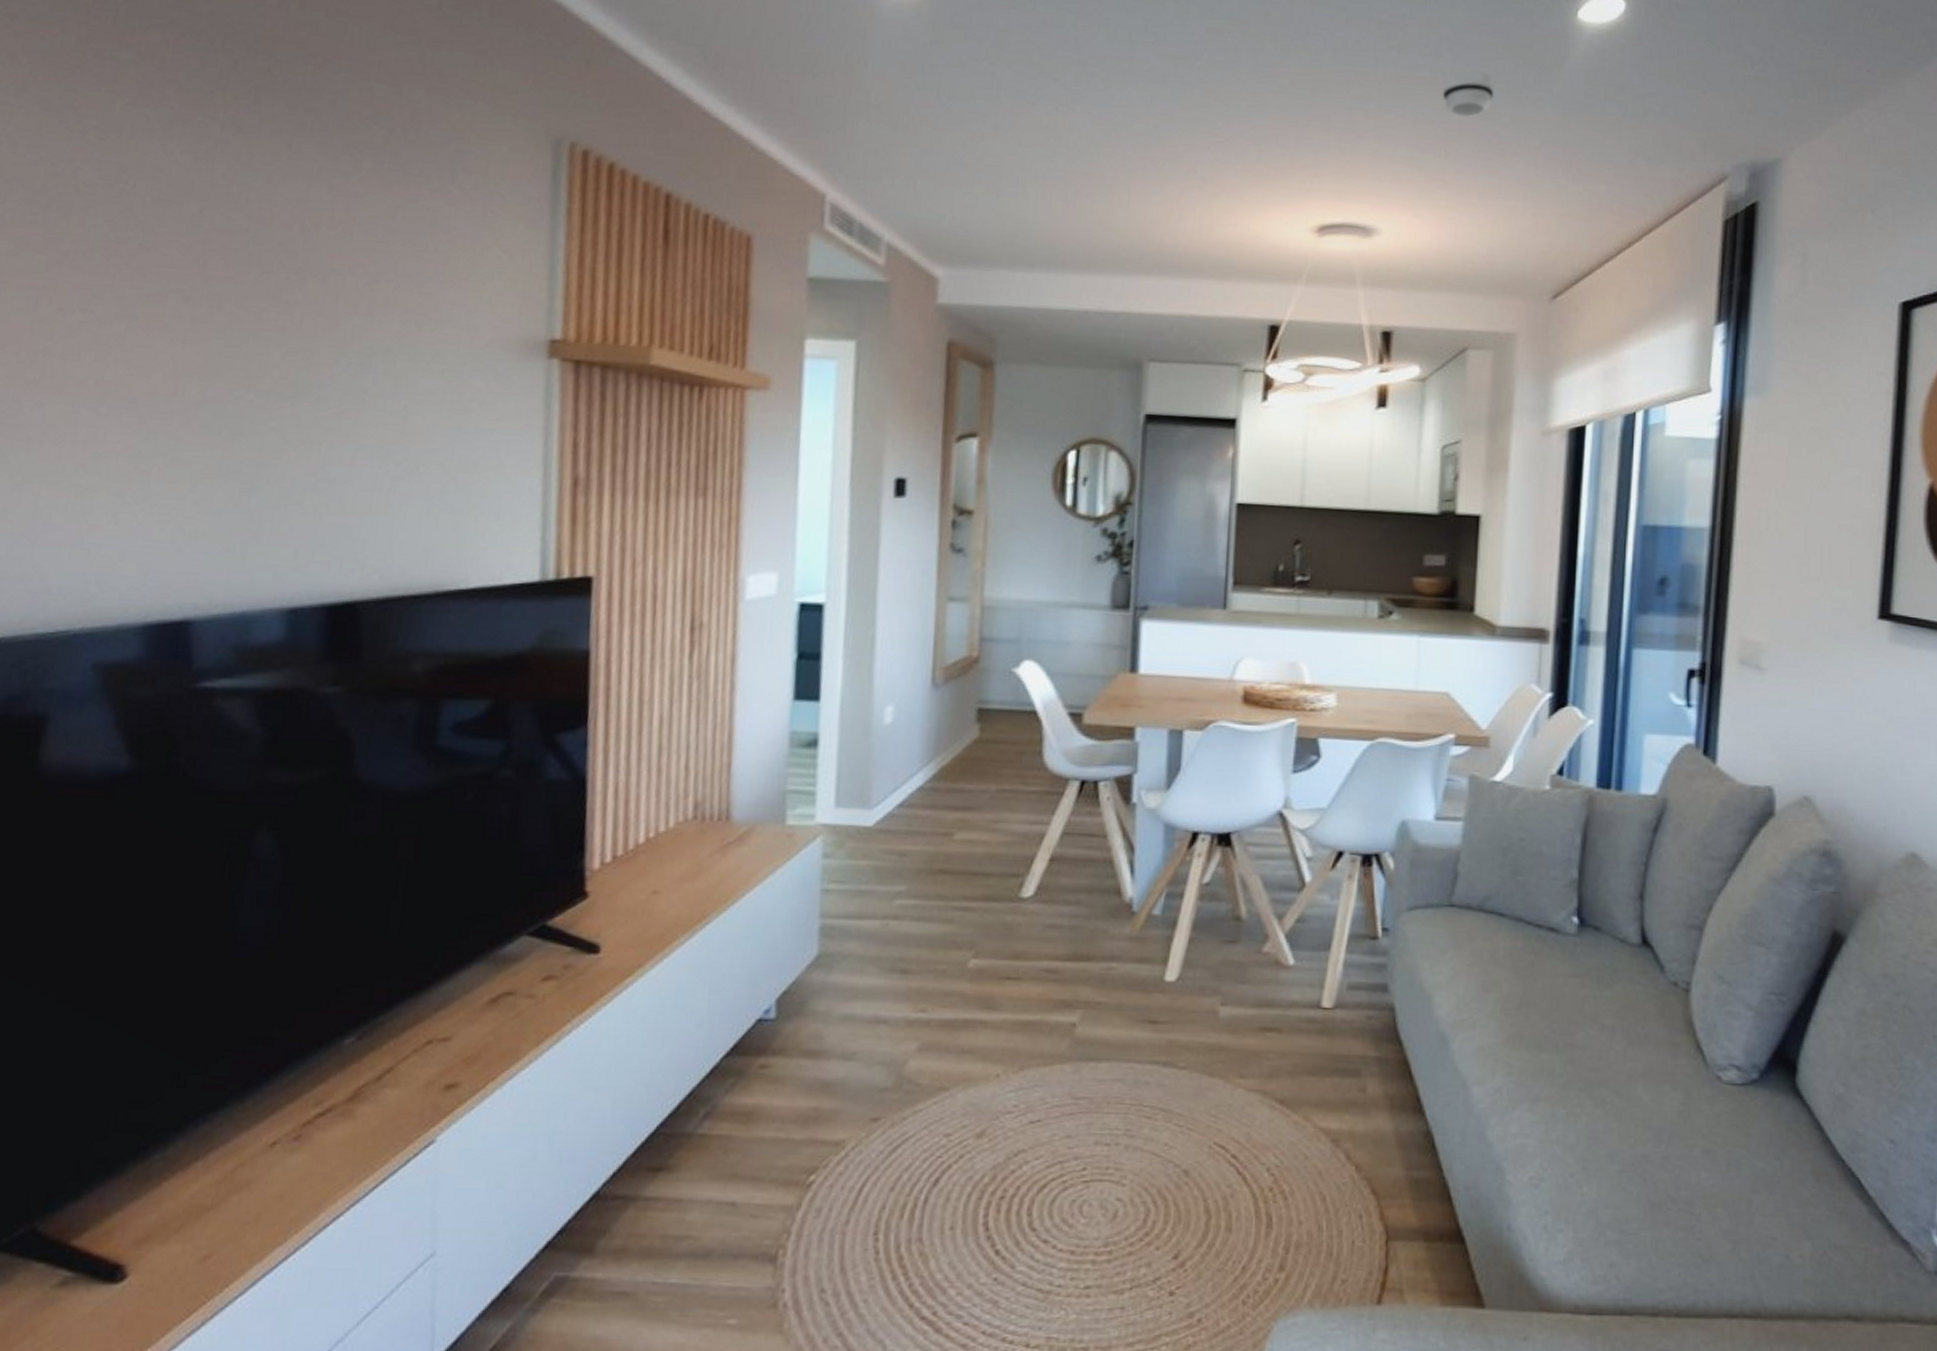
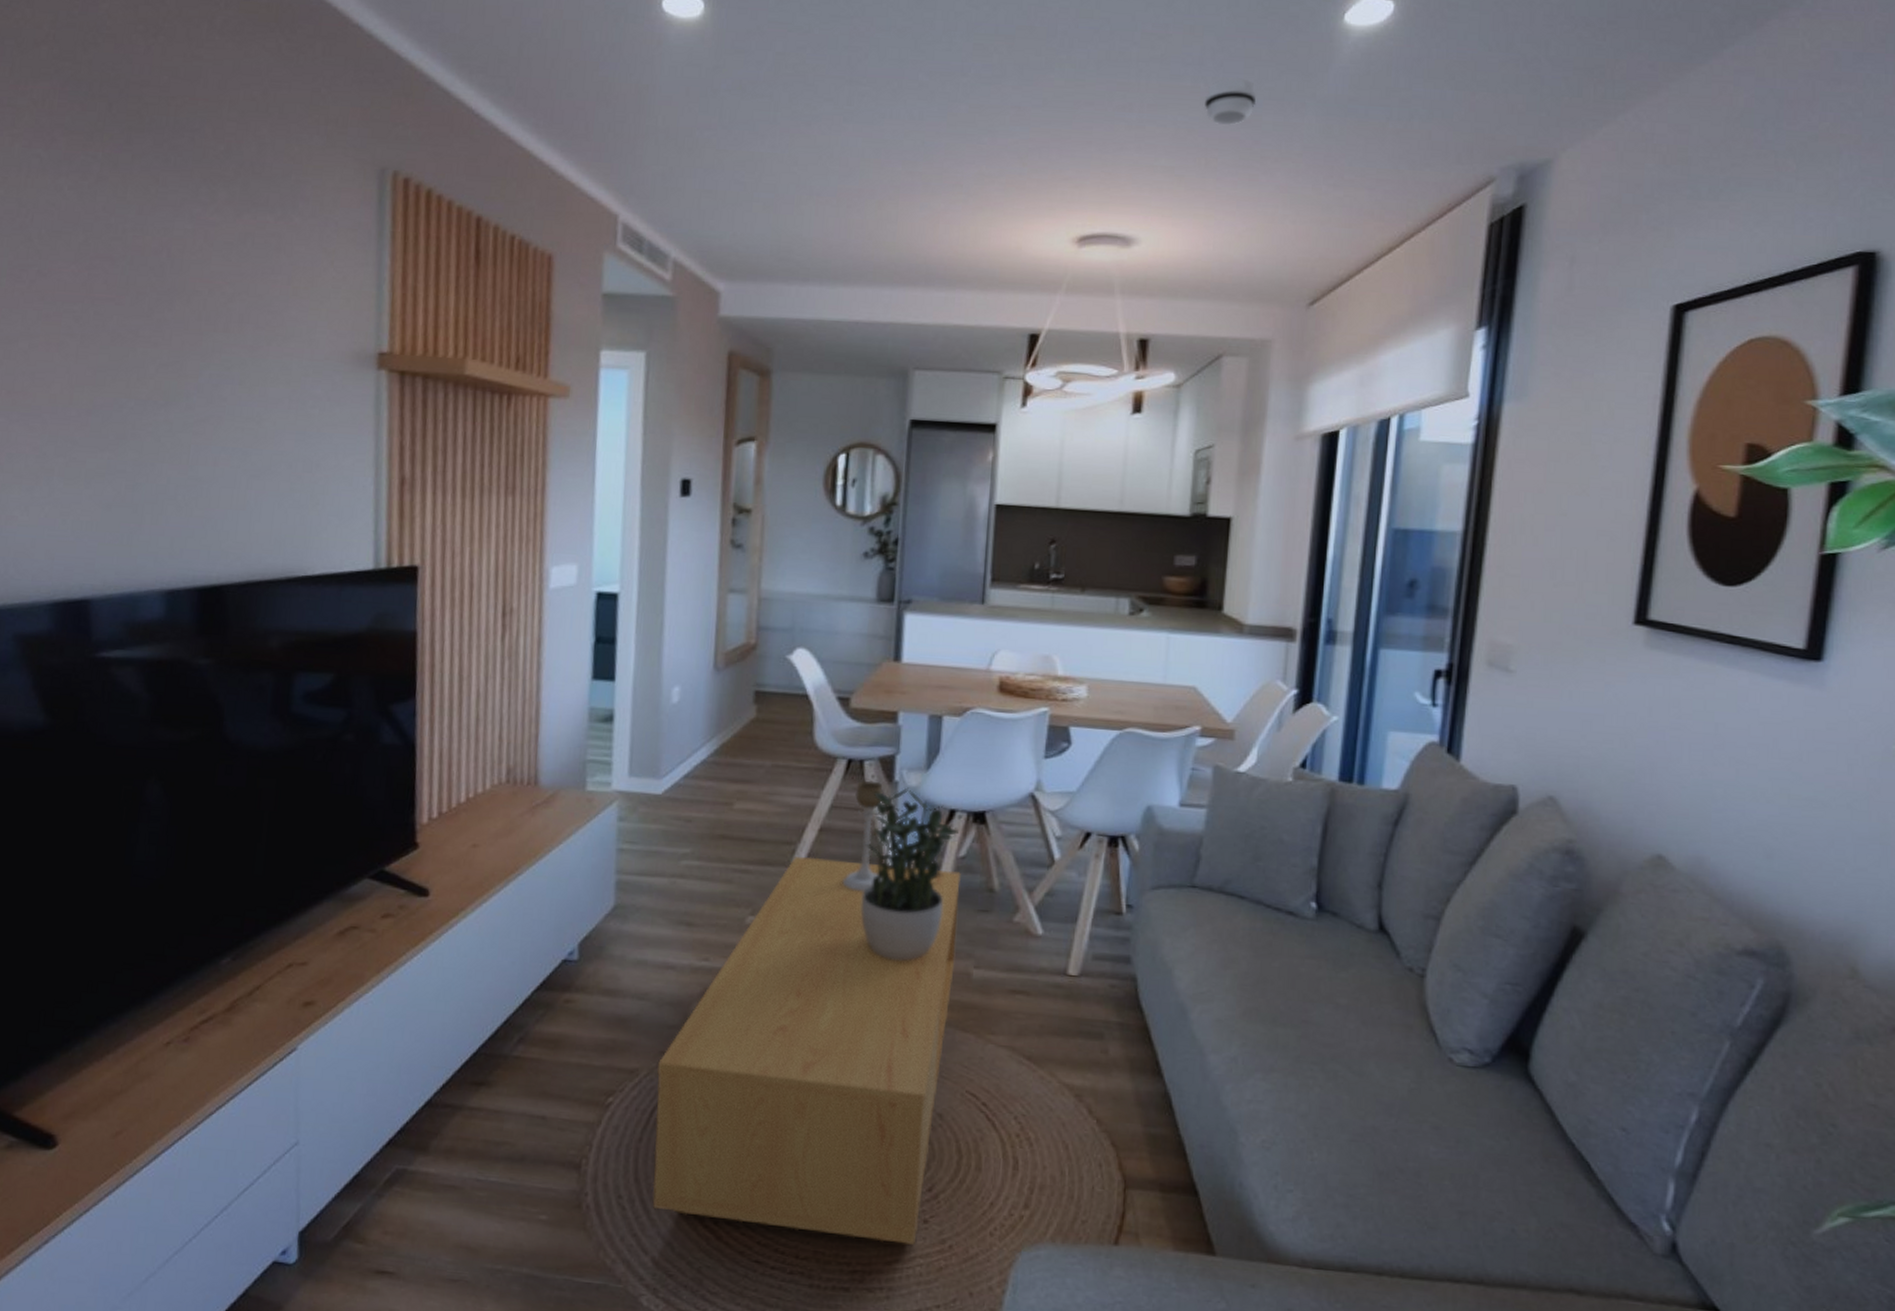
coffee table: none [860,890,1205,1321] -> present [652,857,961,1245]
candle holder: none [1075,803,1120,925] -> present [842,780,883,891]
potted plant: none [1096,809,1202,1001] -> present [861,787,958,961]

